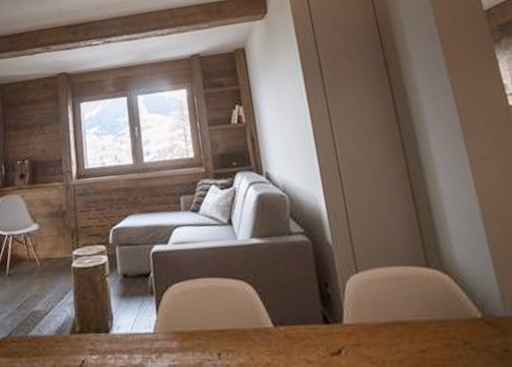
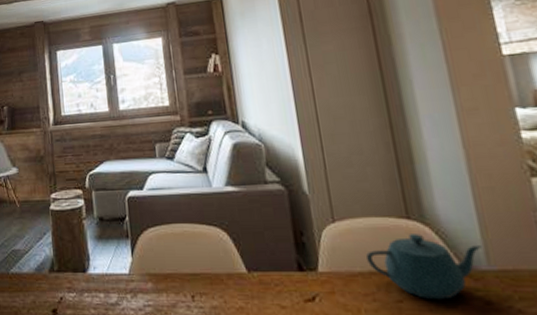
teapot: none [389,282,499,349] -> present [366,234,482,300]

